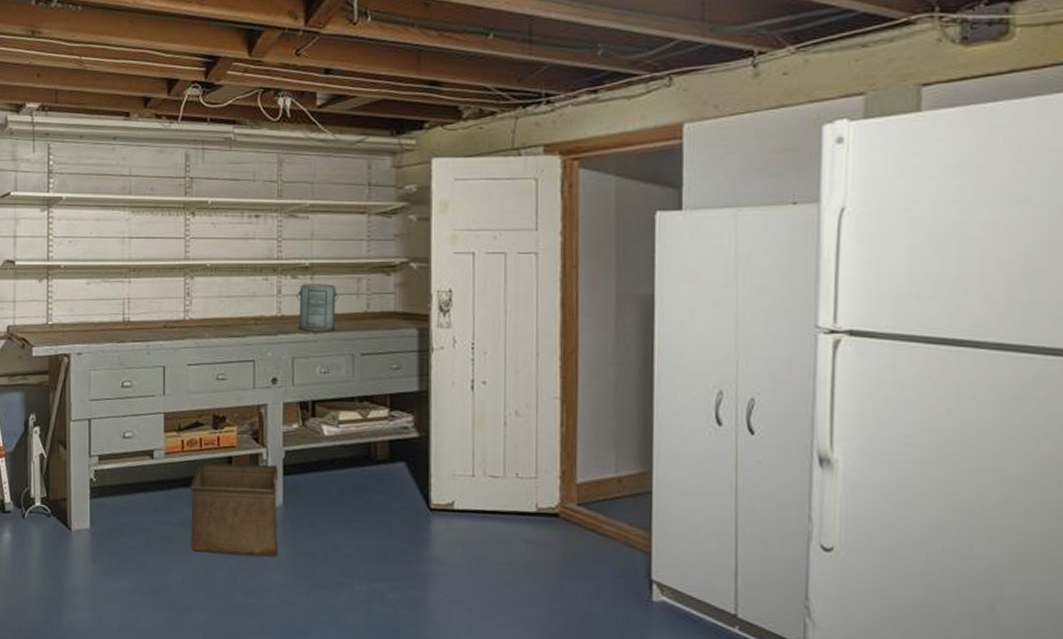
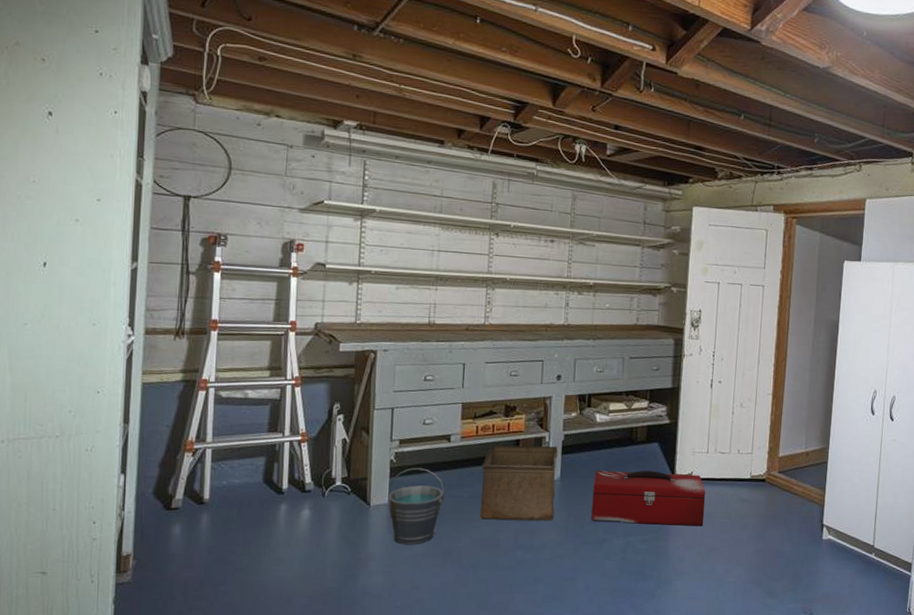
bucket: none [89,488,151,578] -> present [388,468,445,545]
paint can: present [296,284,339,333] -> none [581,299,615,340]
toolbox: none [324,496,475,574] -> present [591,470,706,527]

